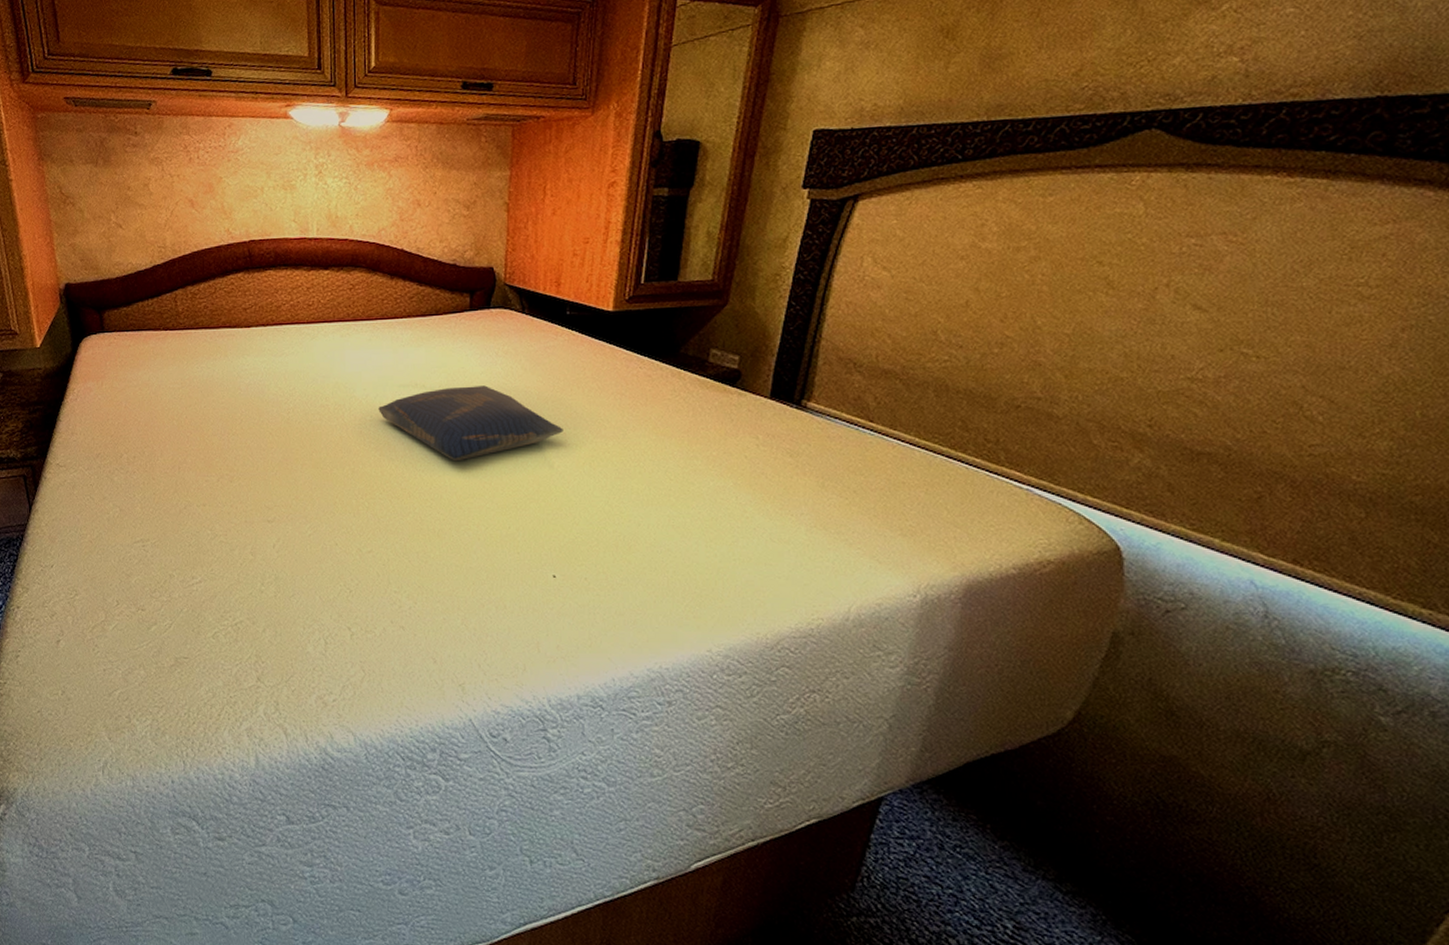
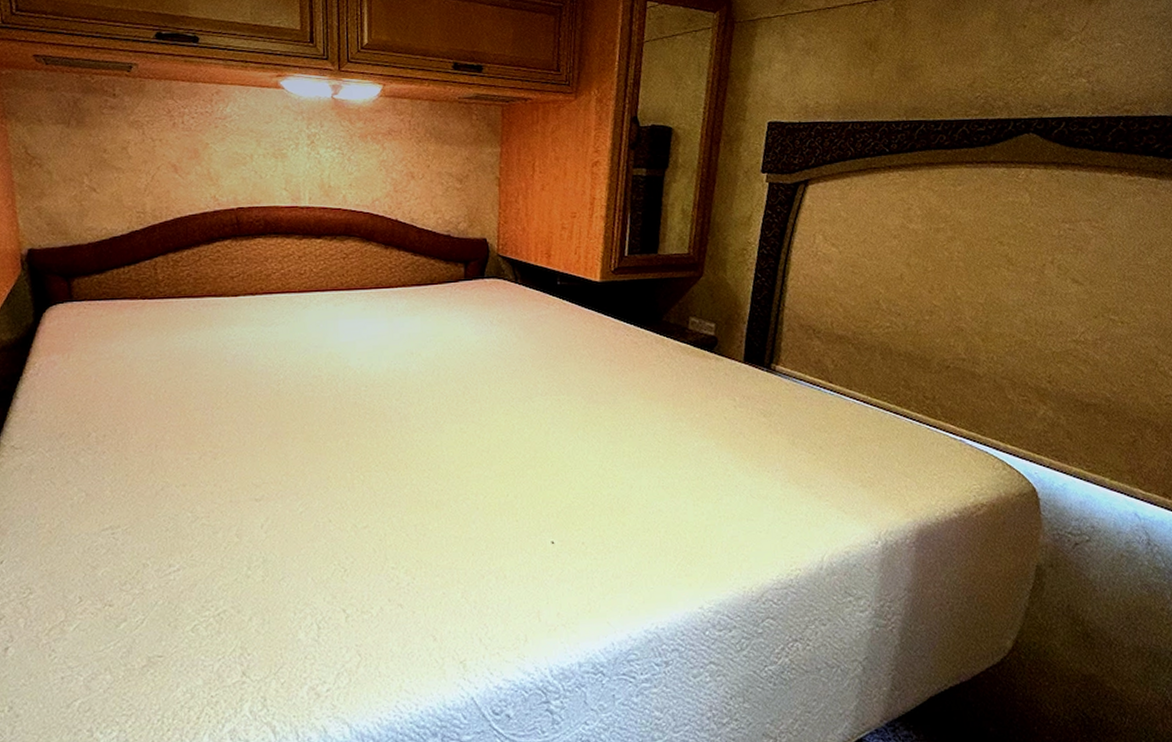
cushion: present [378,385,563,462] -> none [373,354,557,430]

